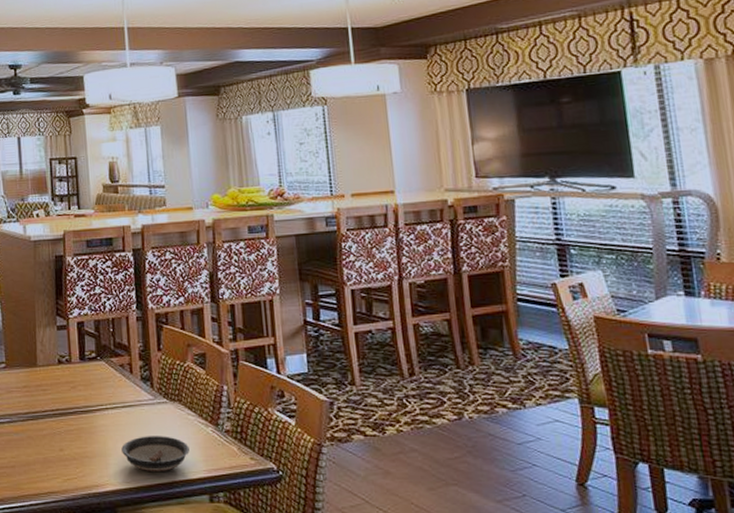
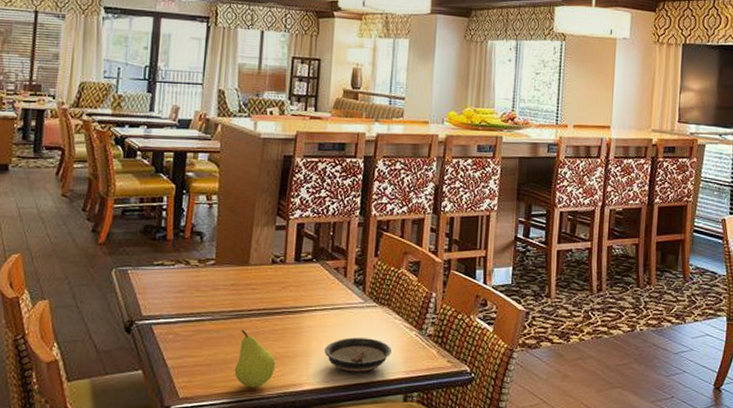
fruit: none [37,431,76,489] -> present [234,330,276,388]

